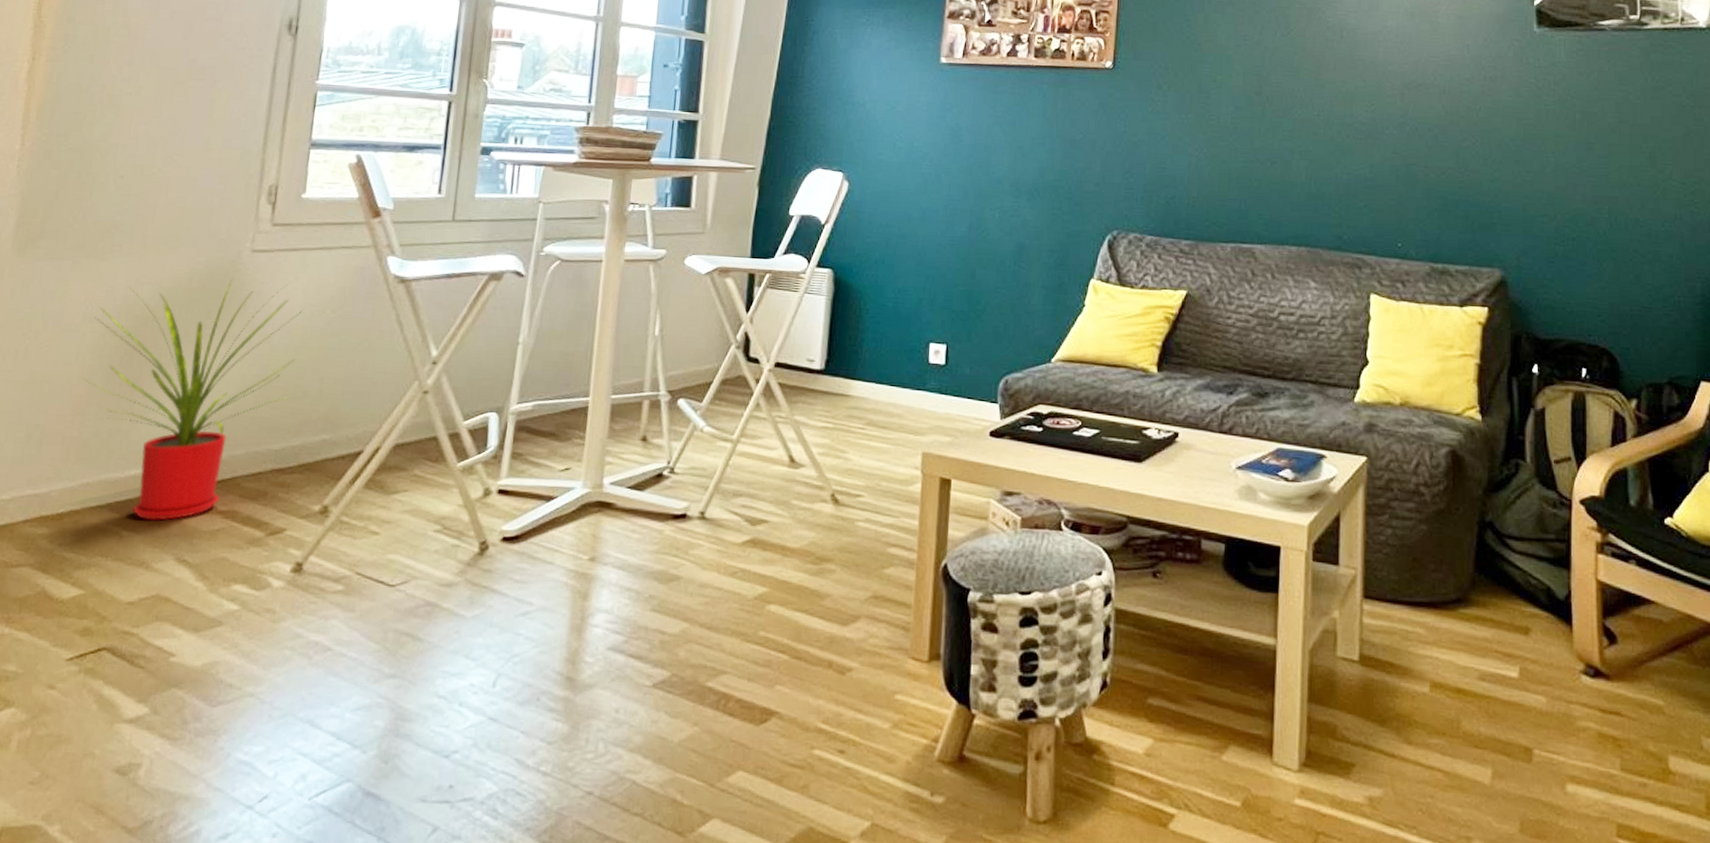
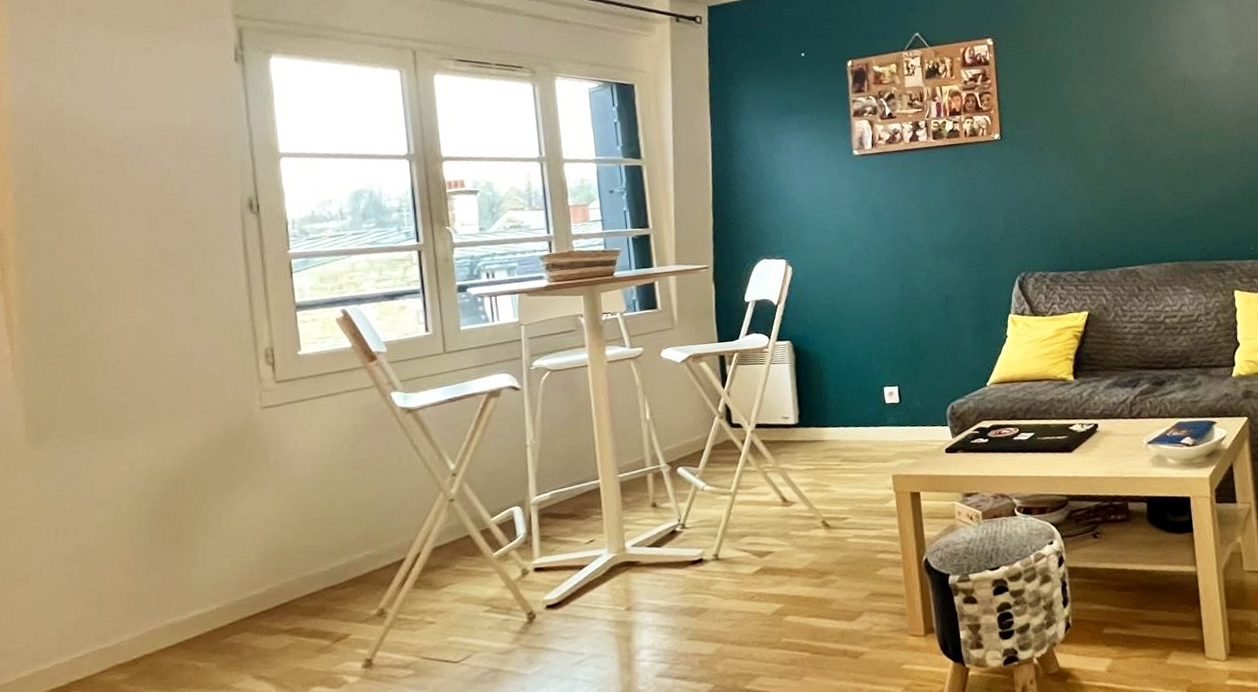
house plant: present [82,277,303,521] -> none [124,431,328,650]

